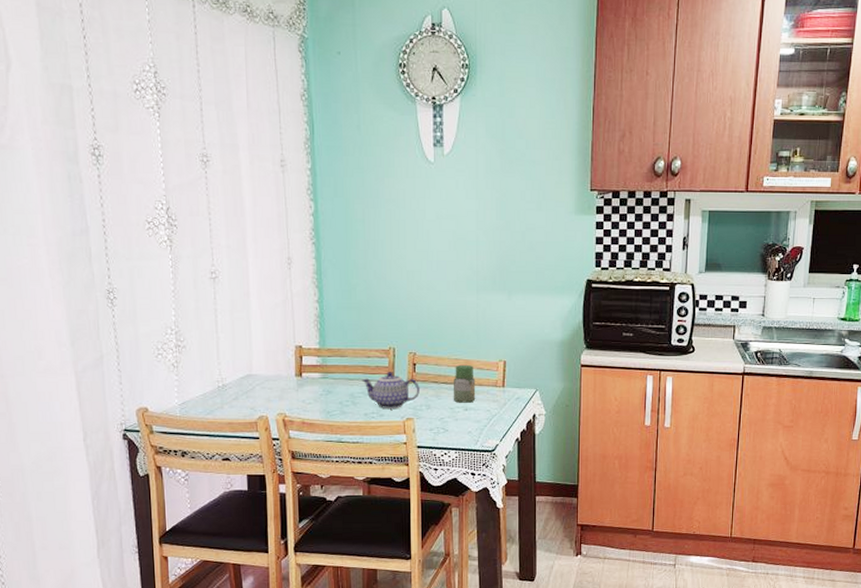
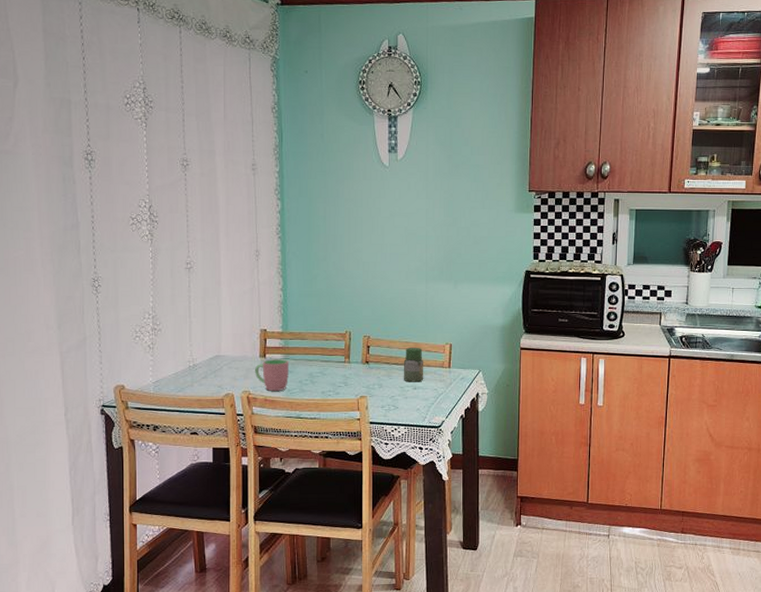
cup: none [291,378,328,413] -> present [255,359,289,391]
teapot: present [361,371,420,409] -> none [319,352,373,387]

